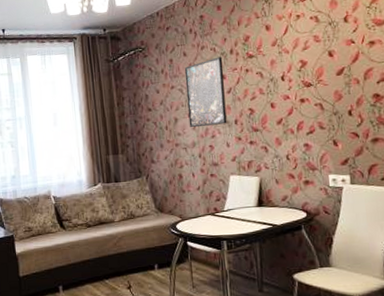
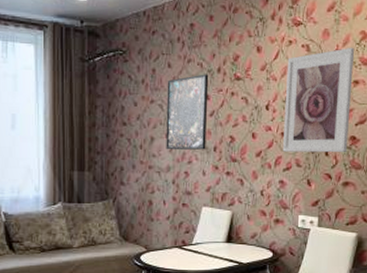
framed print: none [297,11,372,117] -> present [282,47,355,153]

